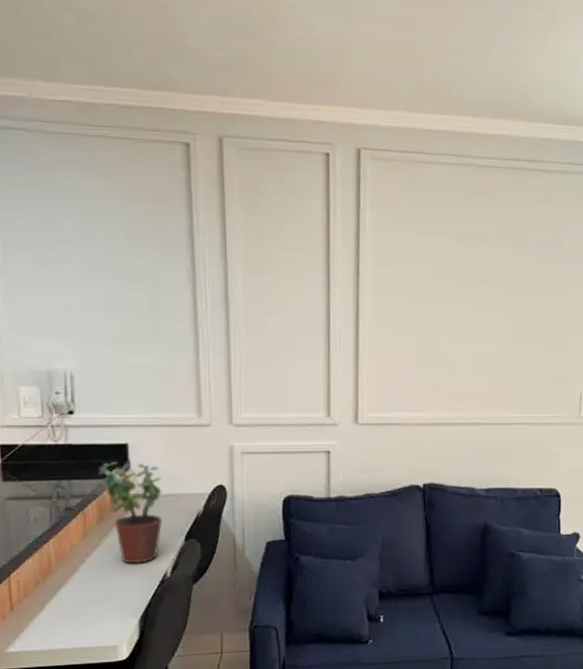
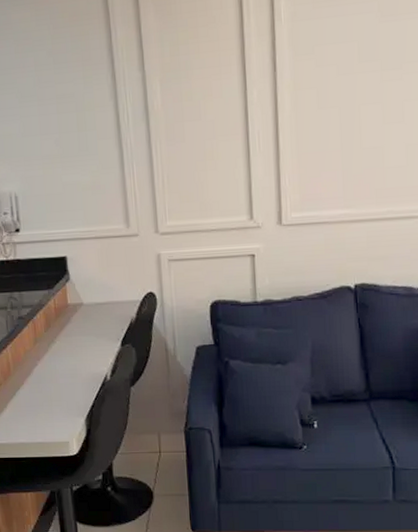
potted plant: present [98,462,163,565] -> none [42,274,101,369]

